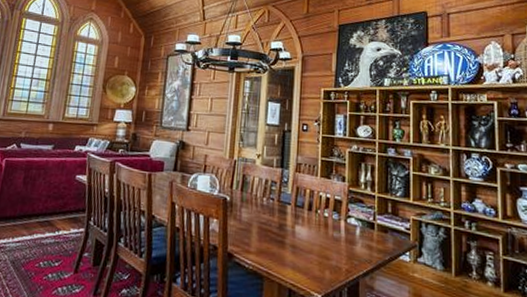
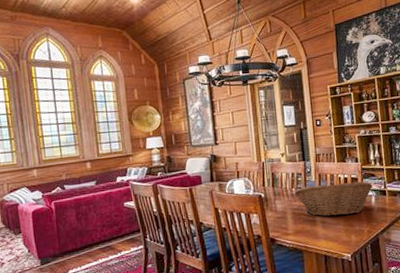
fruit basket: none [265,198,359,245] -> present [294,181,372,217]

